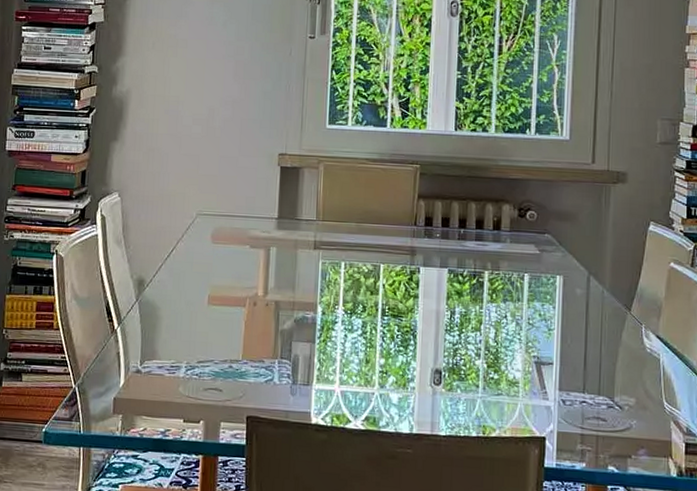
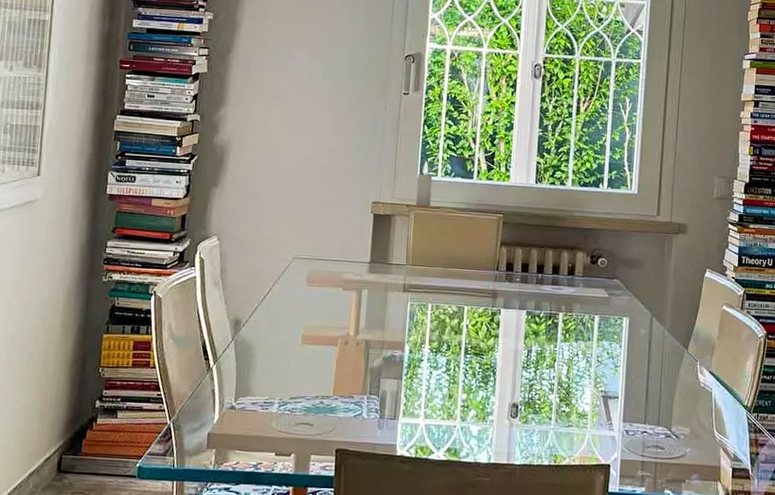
candle: none [315,109,351,161] -> present [406,161,440,210]

